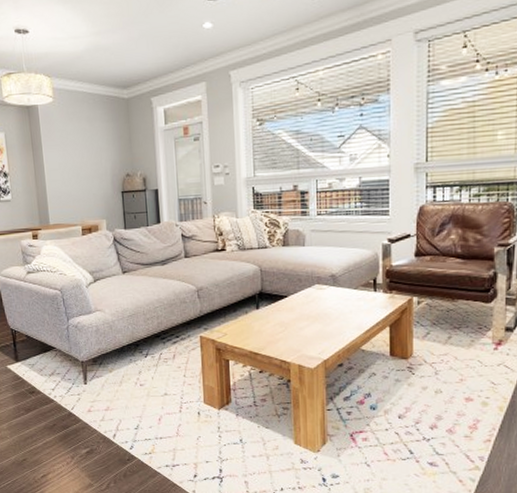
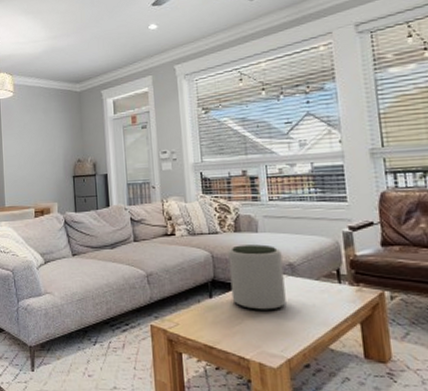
plant pot: none [276,257,326,319] -> present [228,244,286,310]

